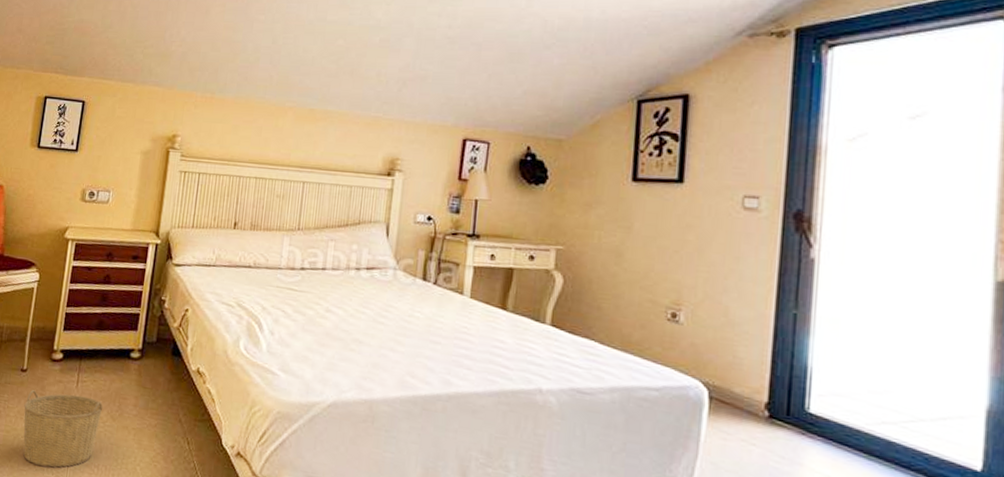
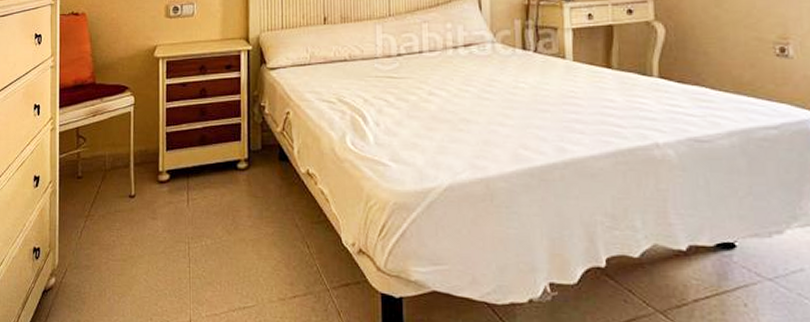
basket: present [23,390,103,468] -> none [137,214,217,291]

